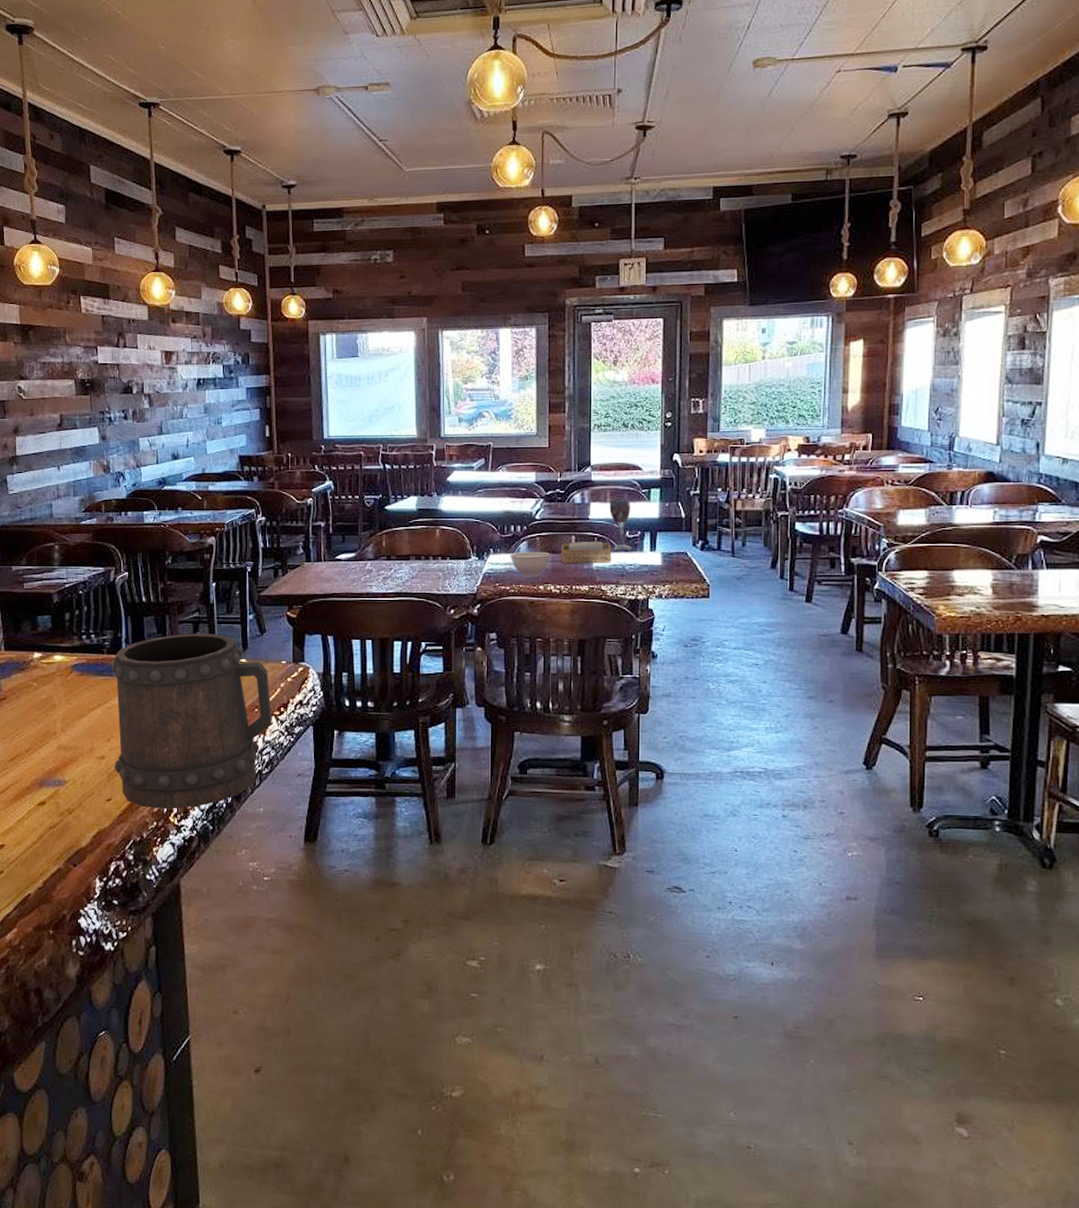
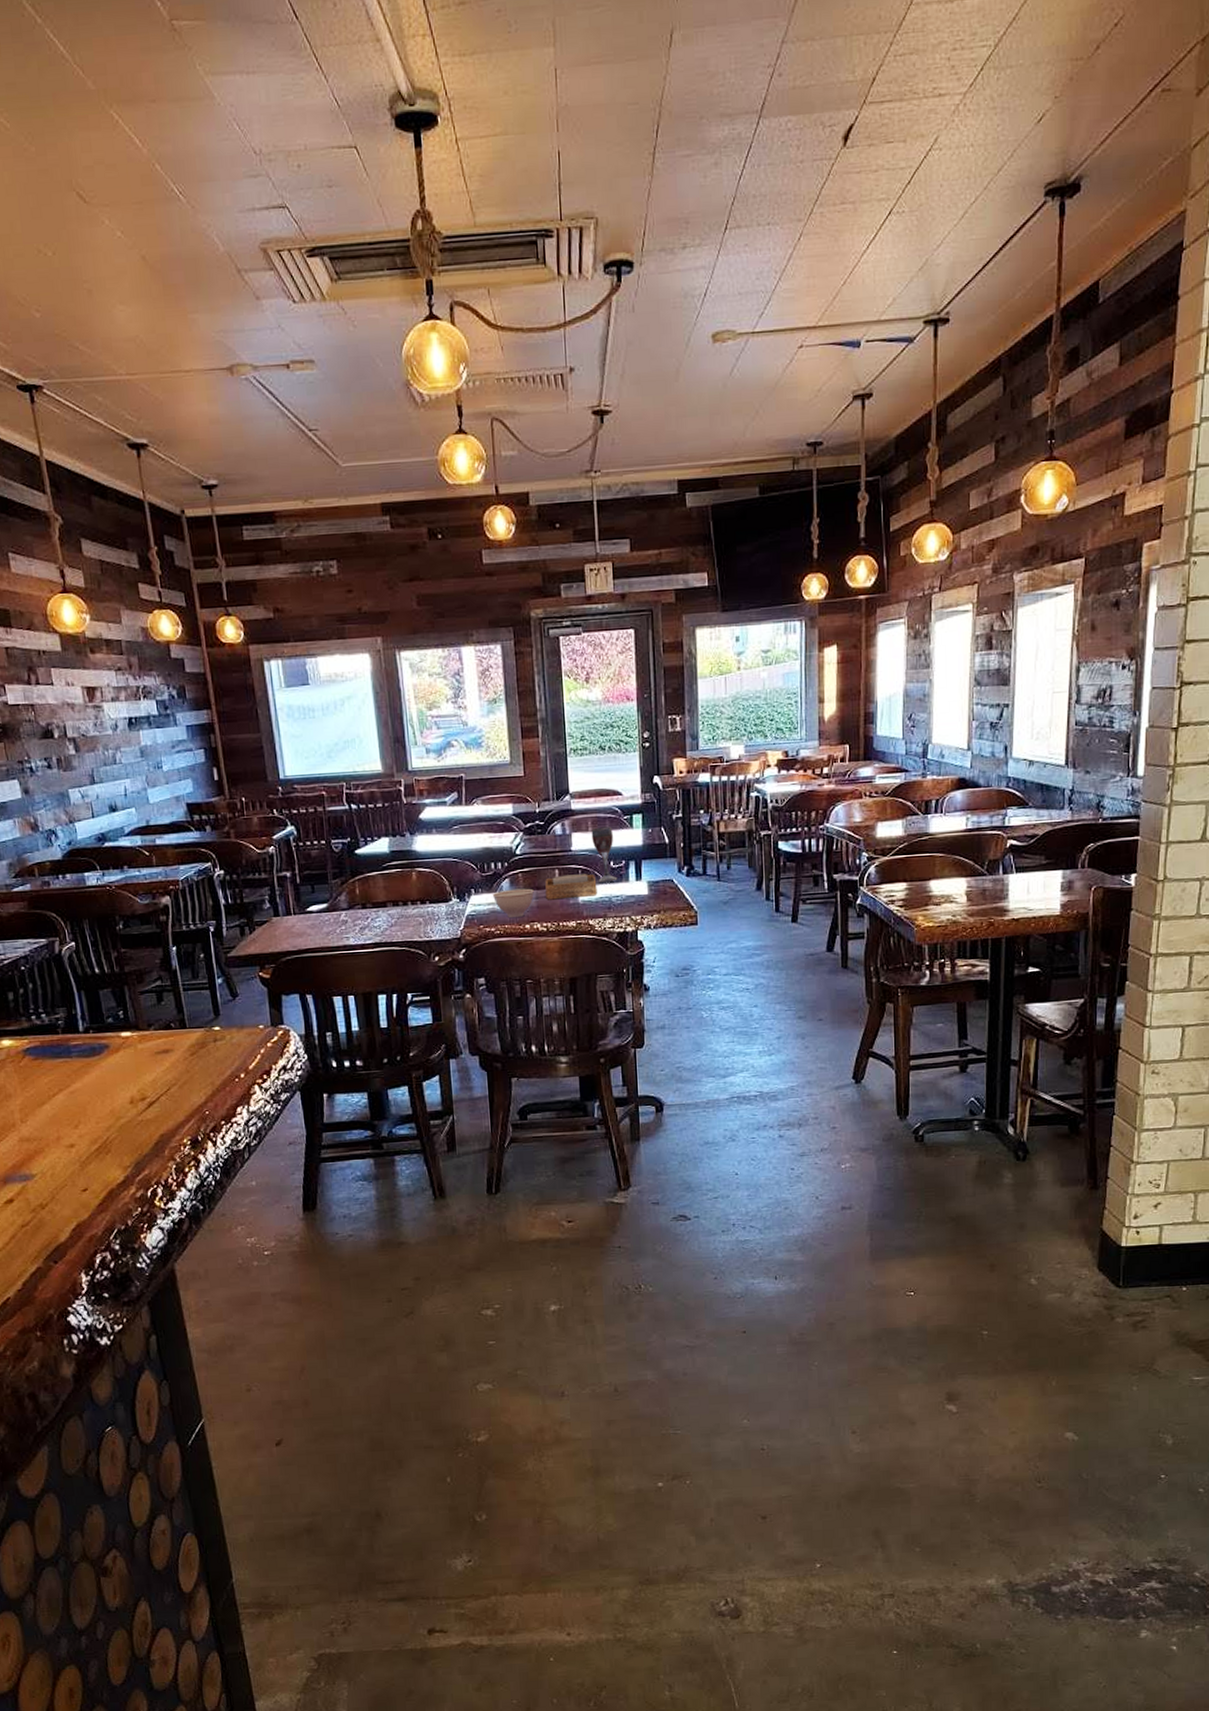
beer mug: present [110,633,272,809] -> none [68,1002,255,1194]

